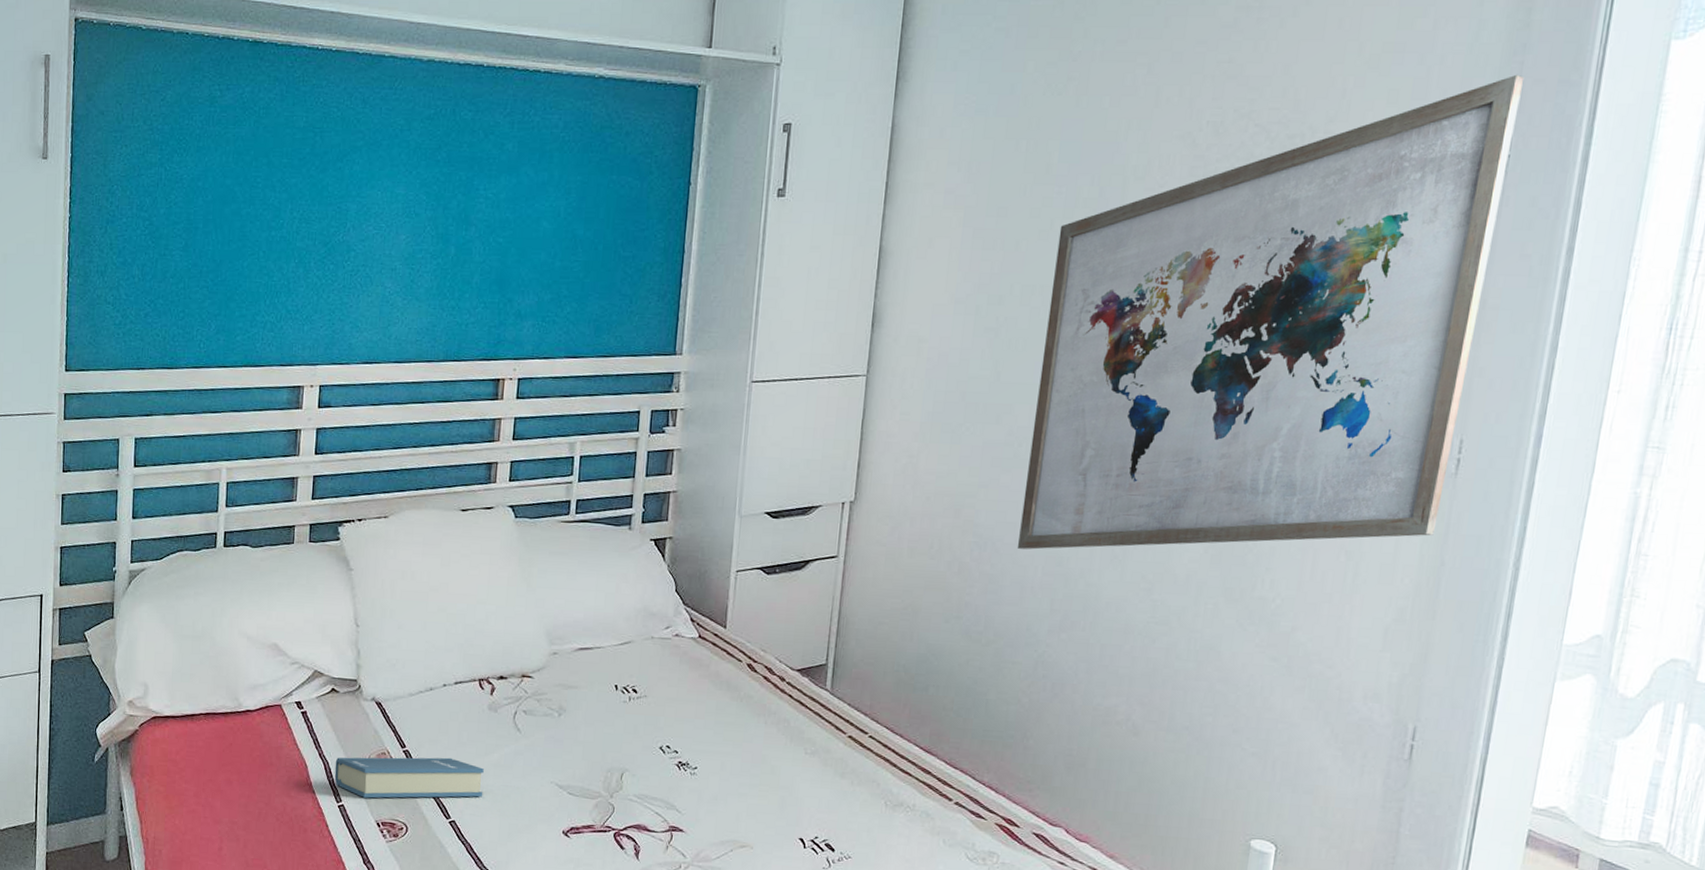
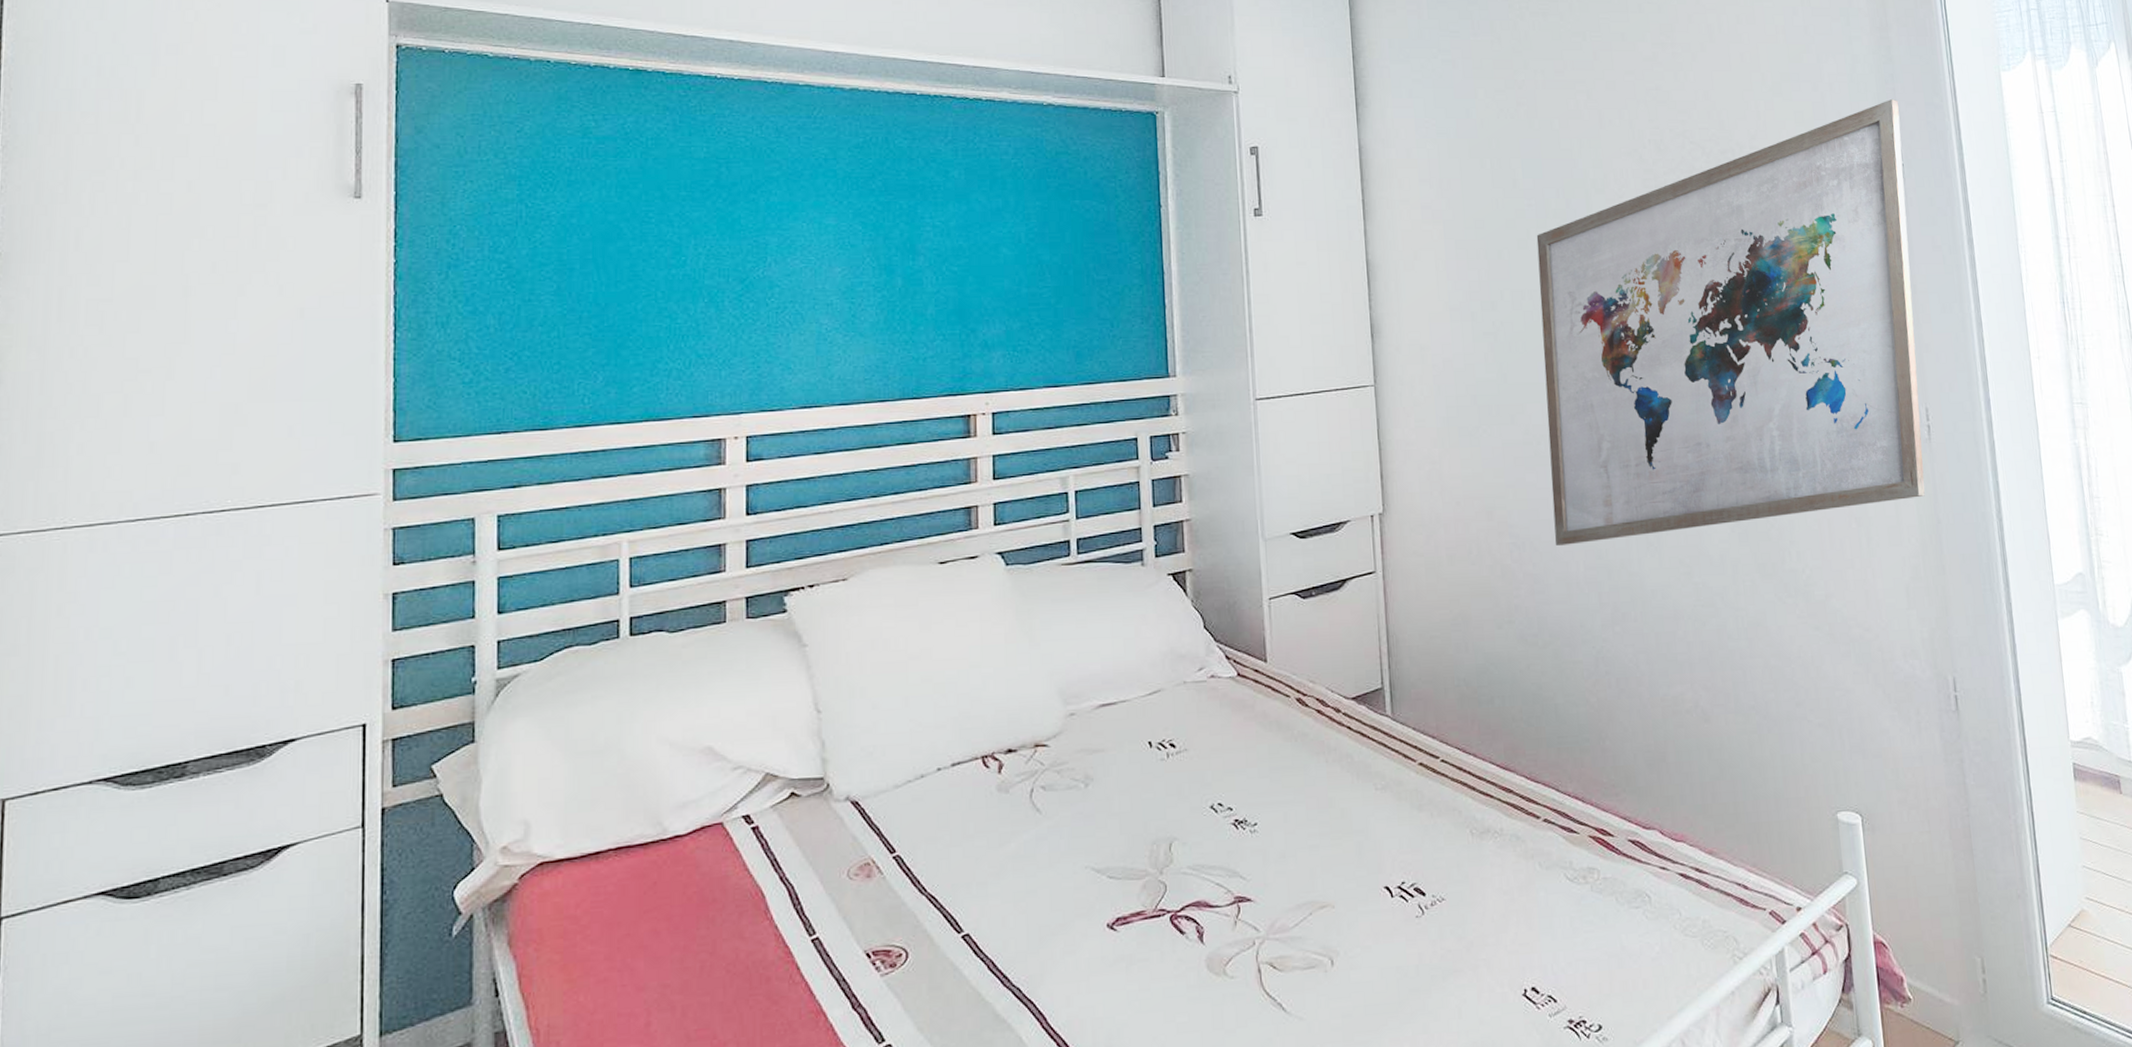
hardback book: present [334,757,484,799] -> none [803,856,1002,924]

